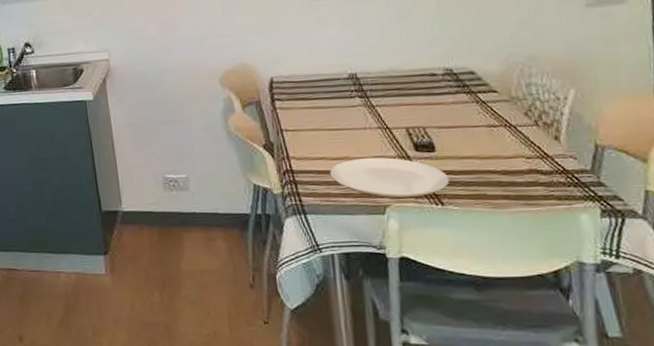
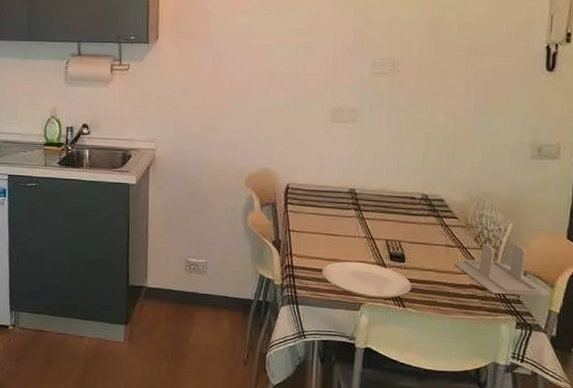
napkin holder: none [502,114,646,178] -> present [455,243,552,296]

